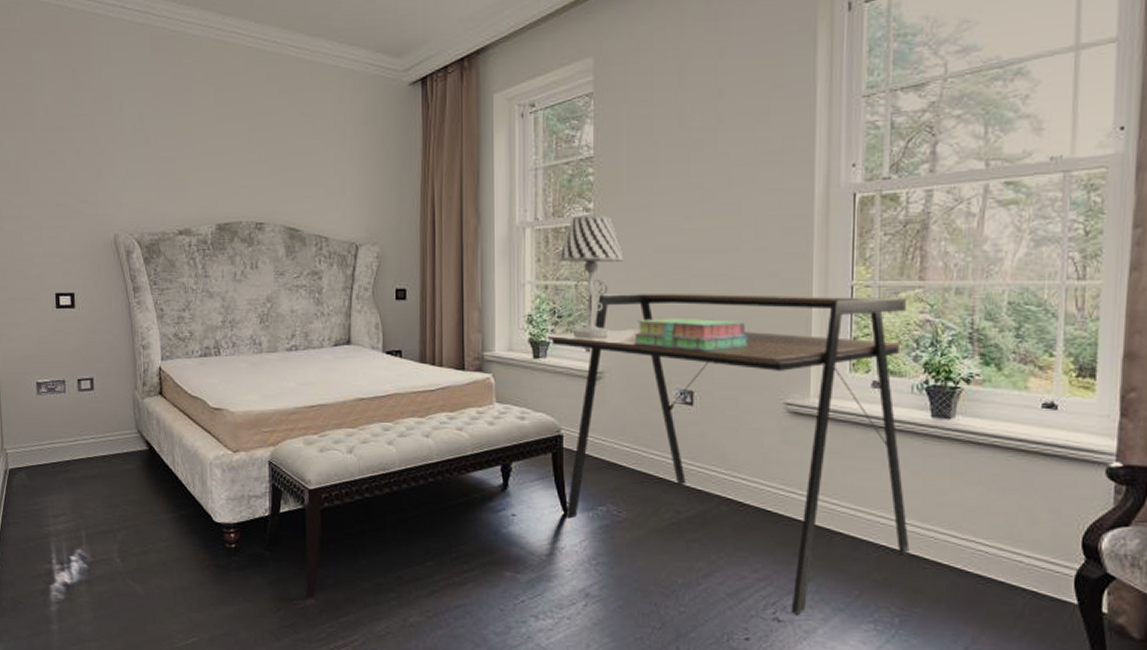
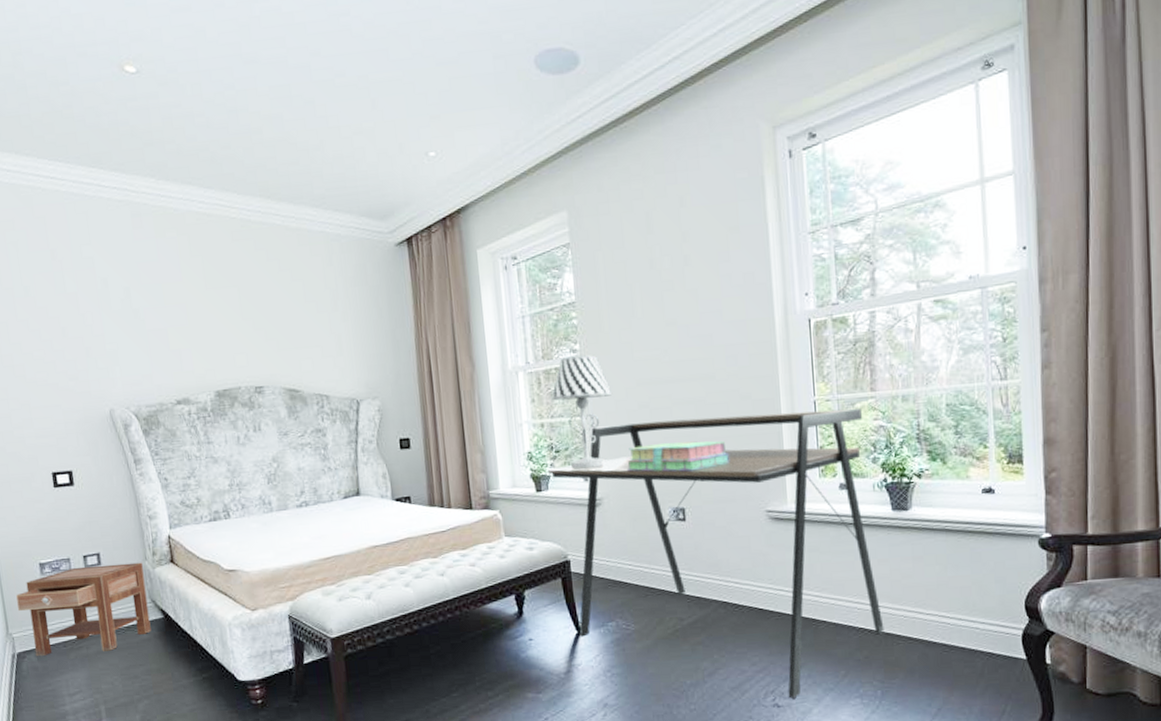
nightstand: none [13,390,135,477] -> present [16,562,151,656]

